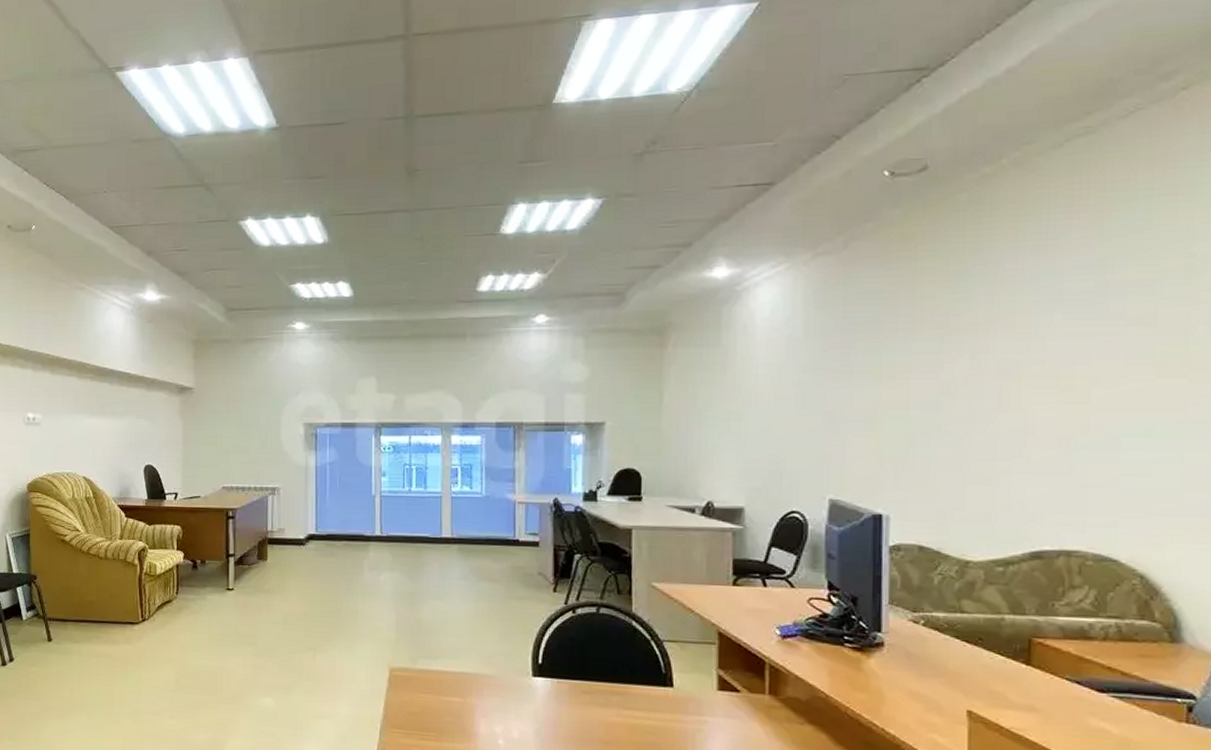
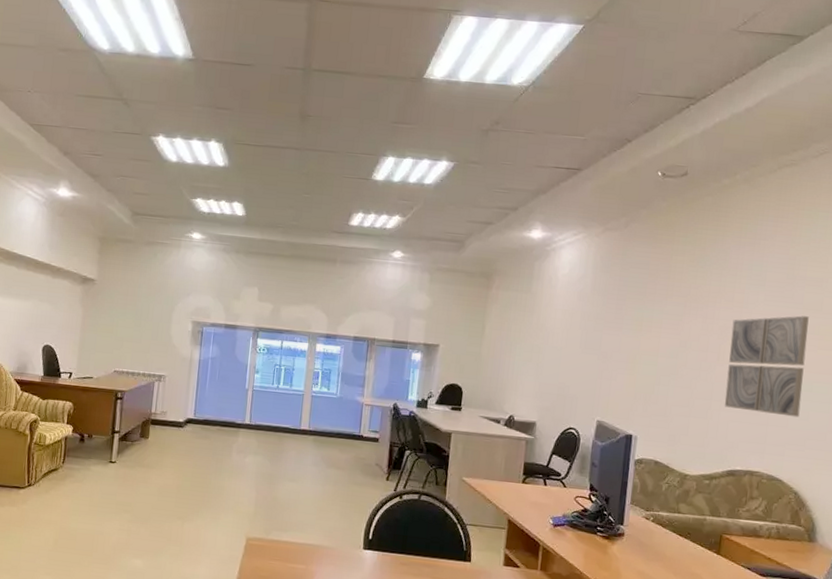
wall art: none [1015,334,1138,473] -> present [724,315,809,418]

